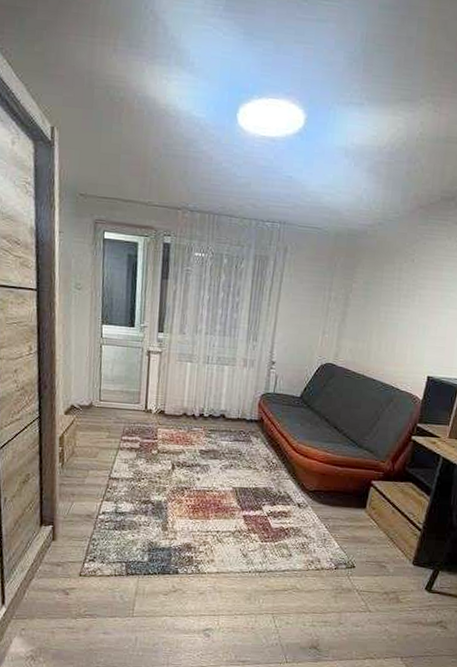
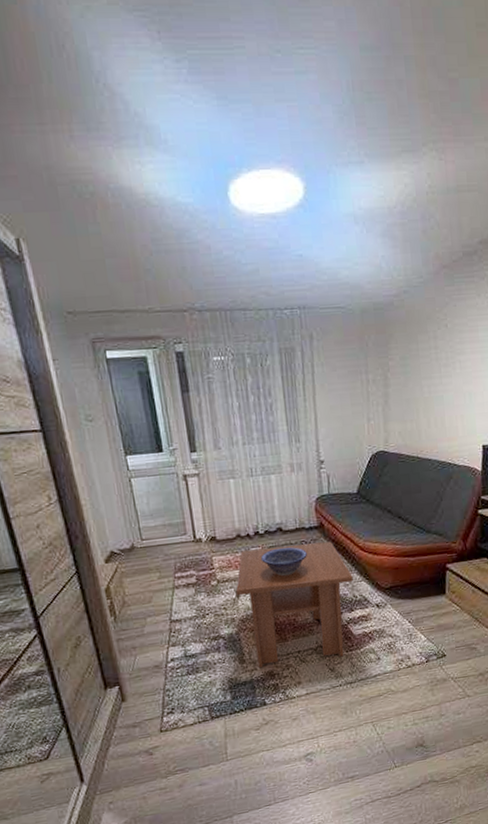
coffee table: none [173,428,281,546] -> present [236,541,353,669]
decorative bowl: none [201,432,243,460] -> present [261,547,307,576]

